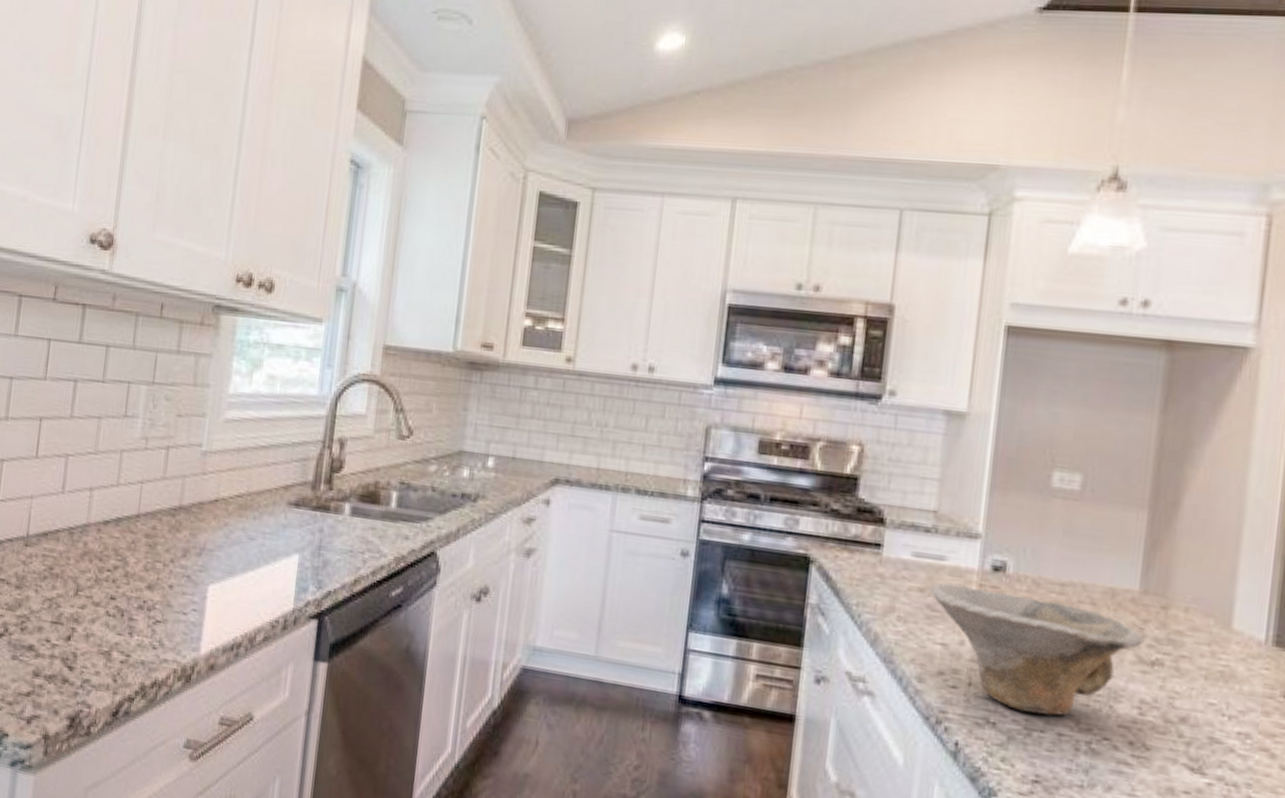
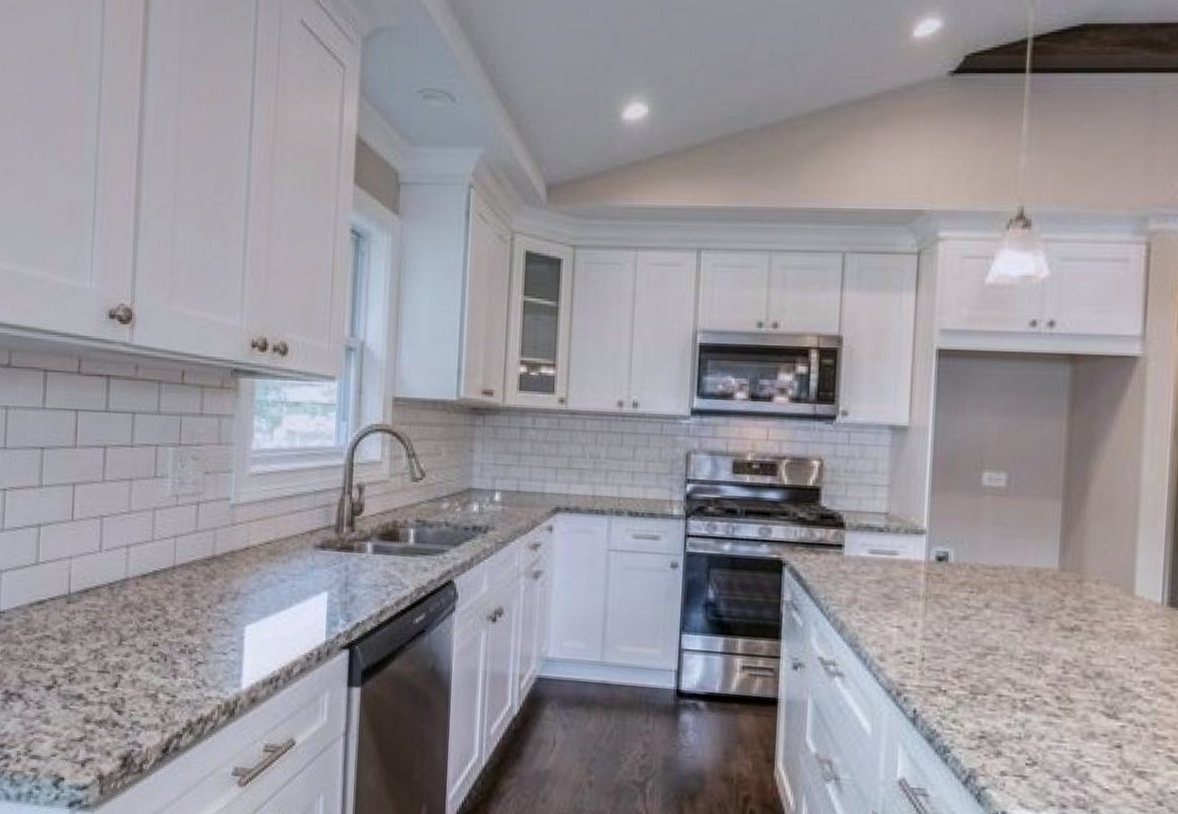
bowl: present [930,583,1145,716] -> none [885,575,1065,680]

